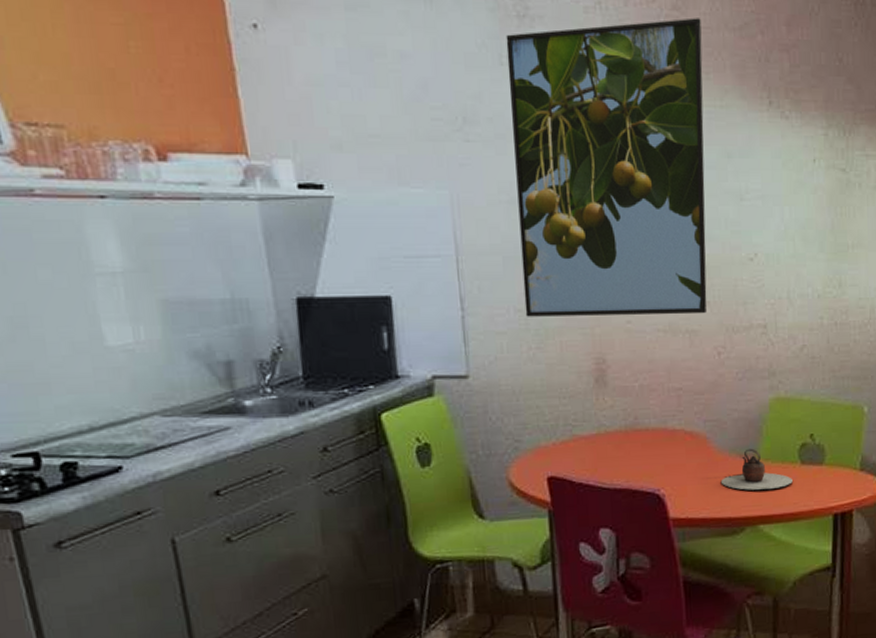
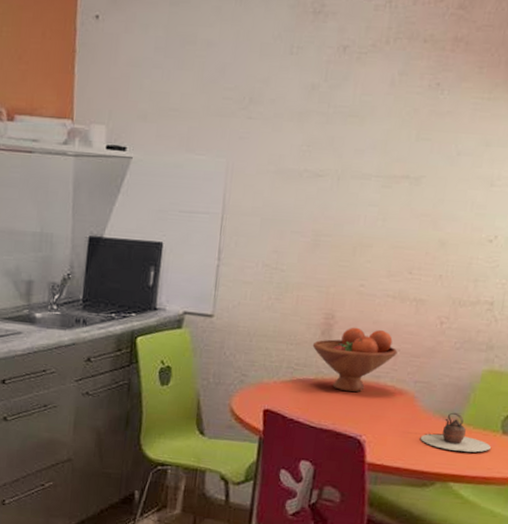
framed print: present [506,18,707,317] -> none [271,16,485,286]
fruit bowl: none [587,369,680,443] -> present [312,327,398,393]

